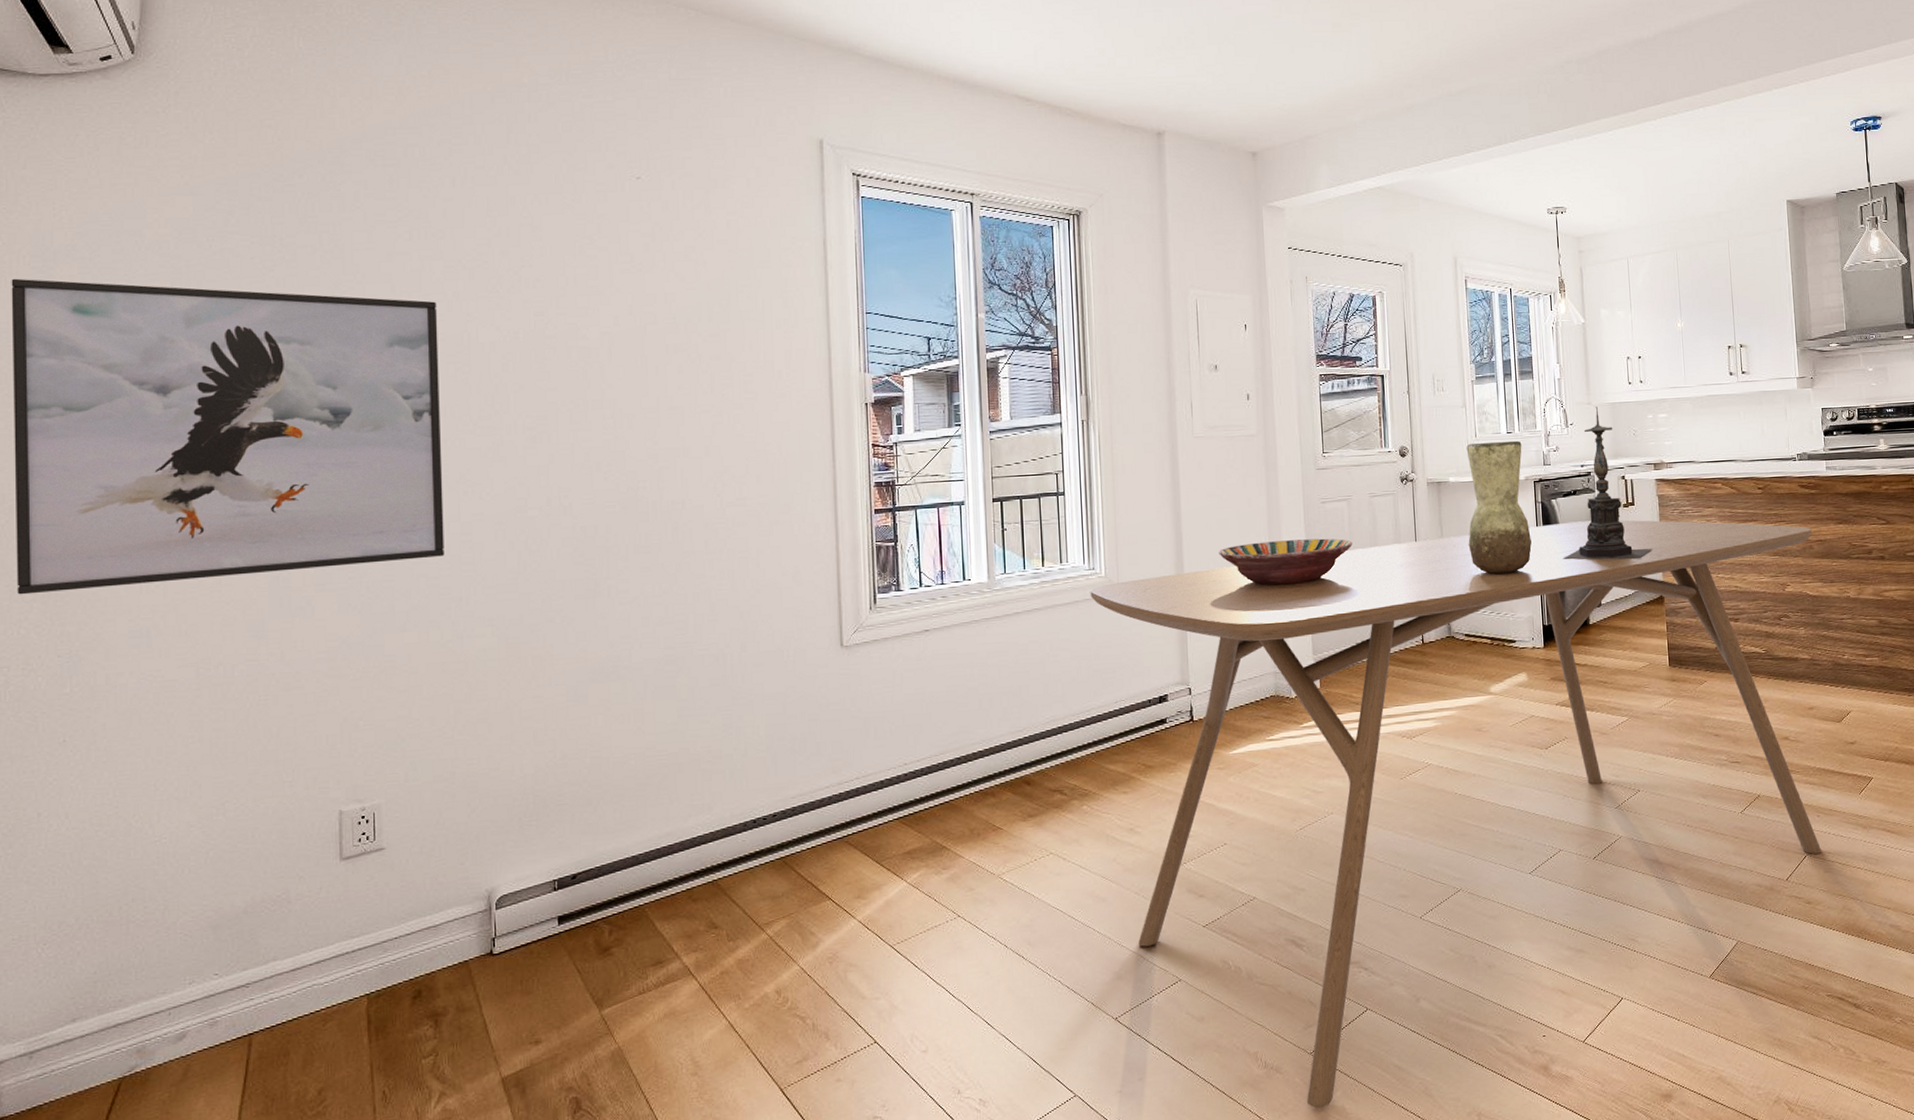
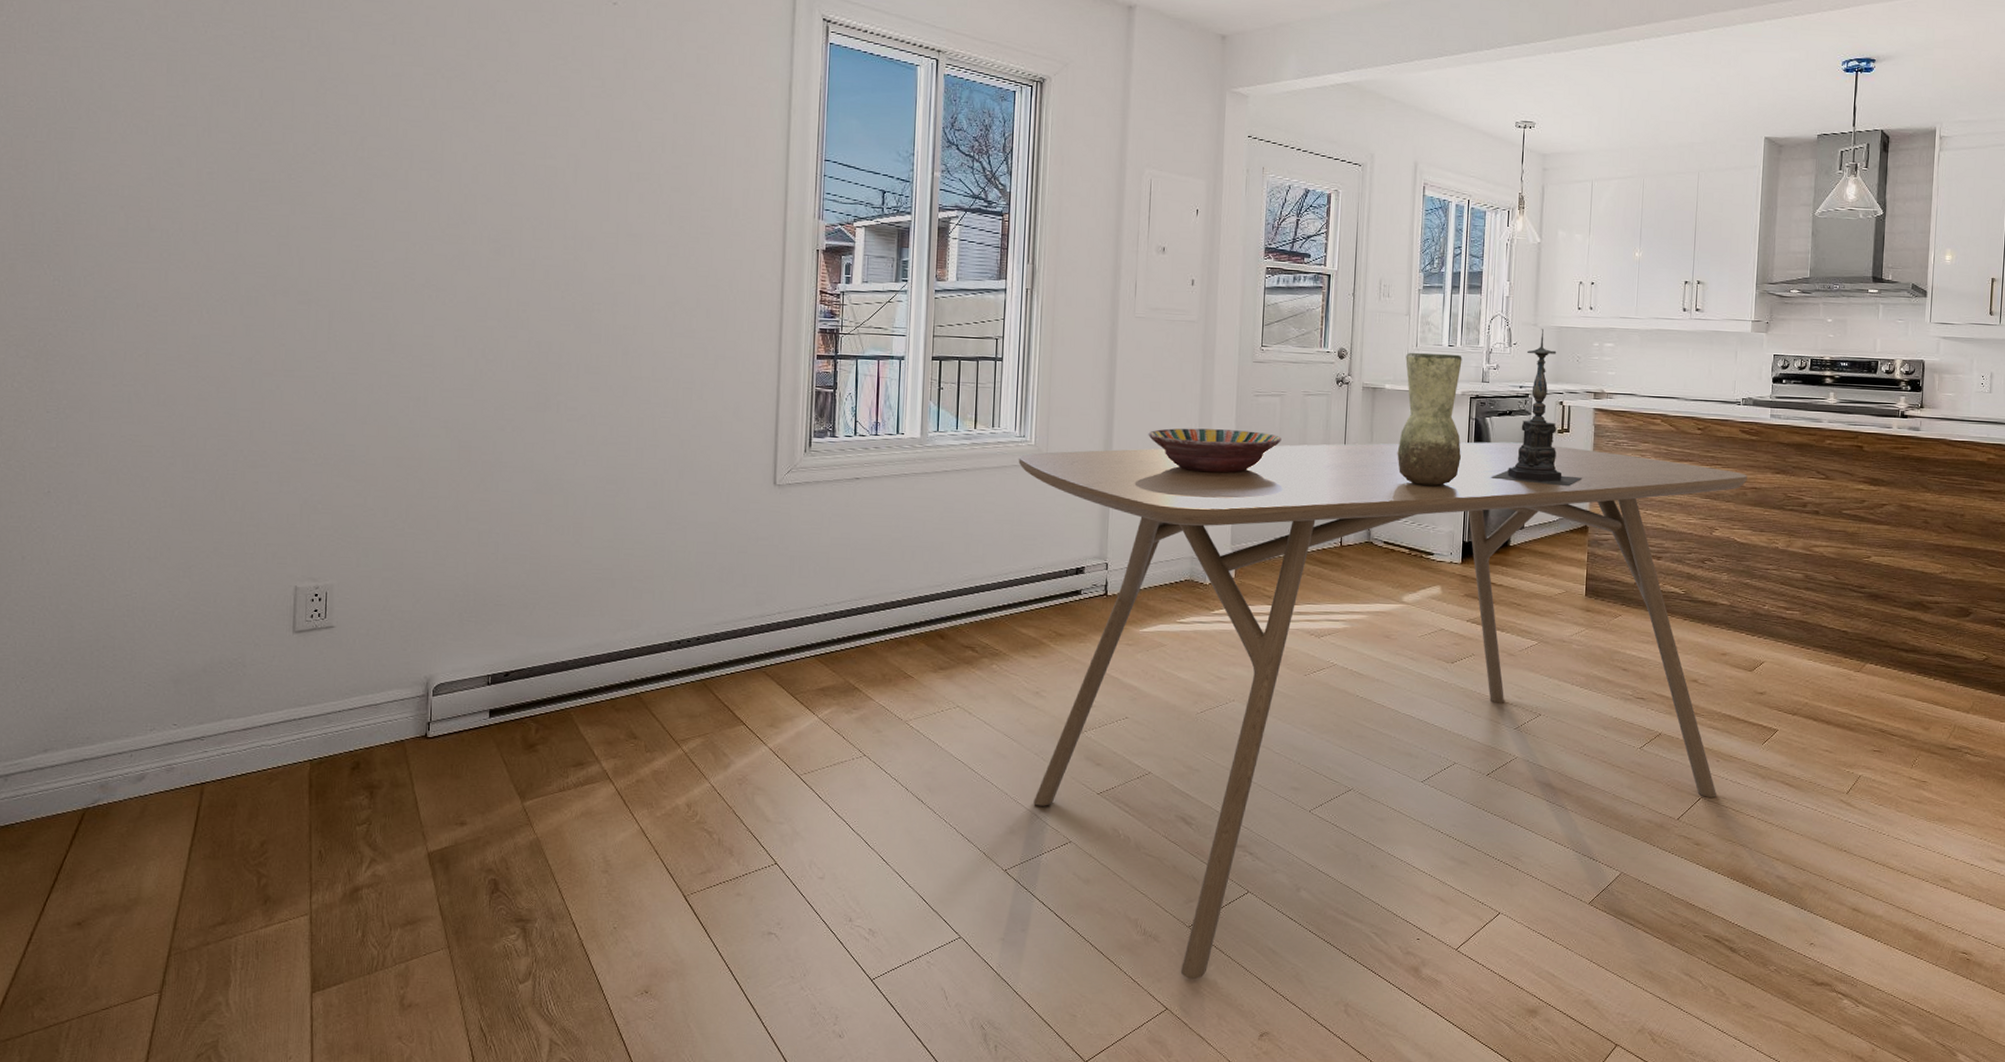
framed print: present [11,278,445,595] -> none [12,45,415,356]

